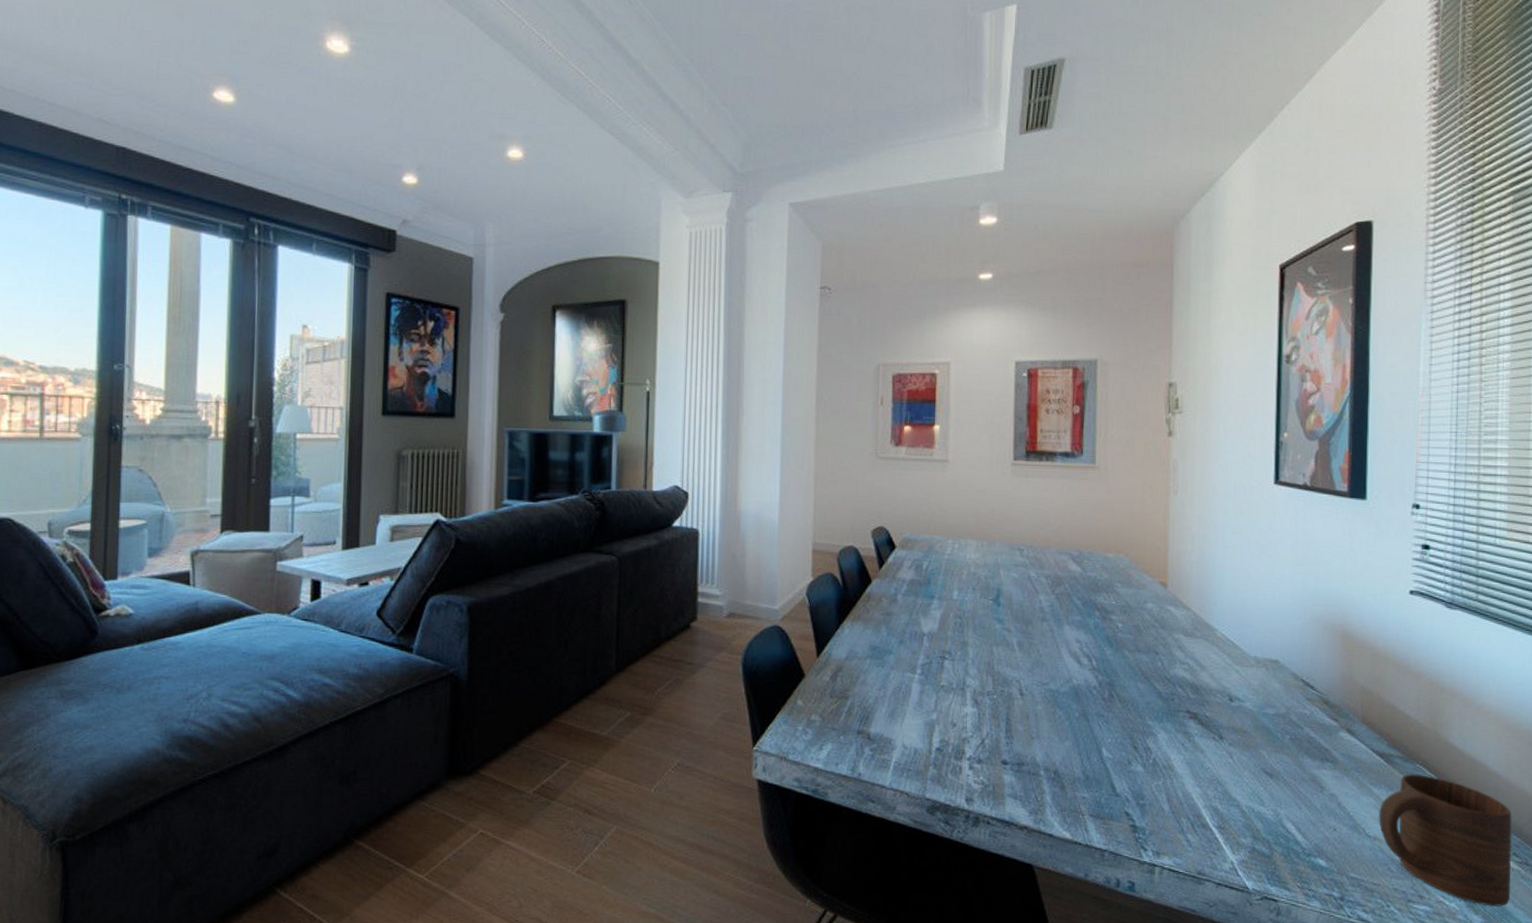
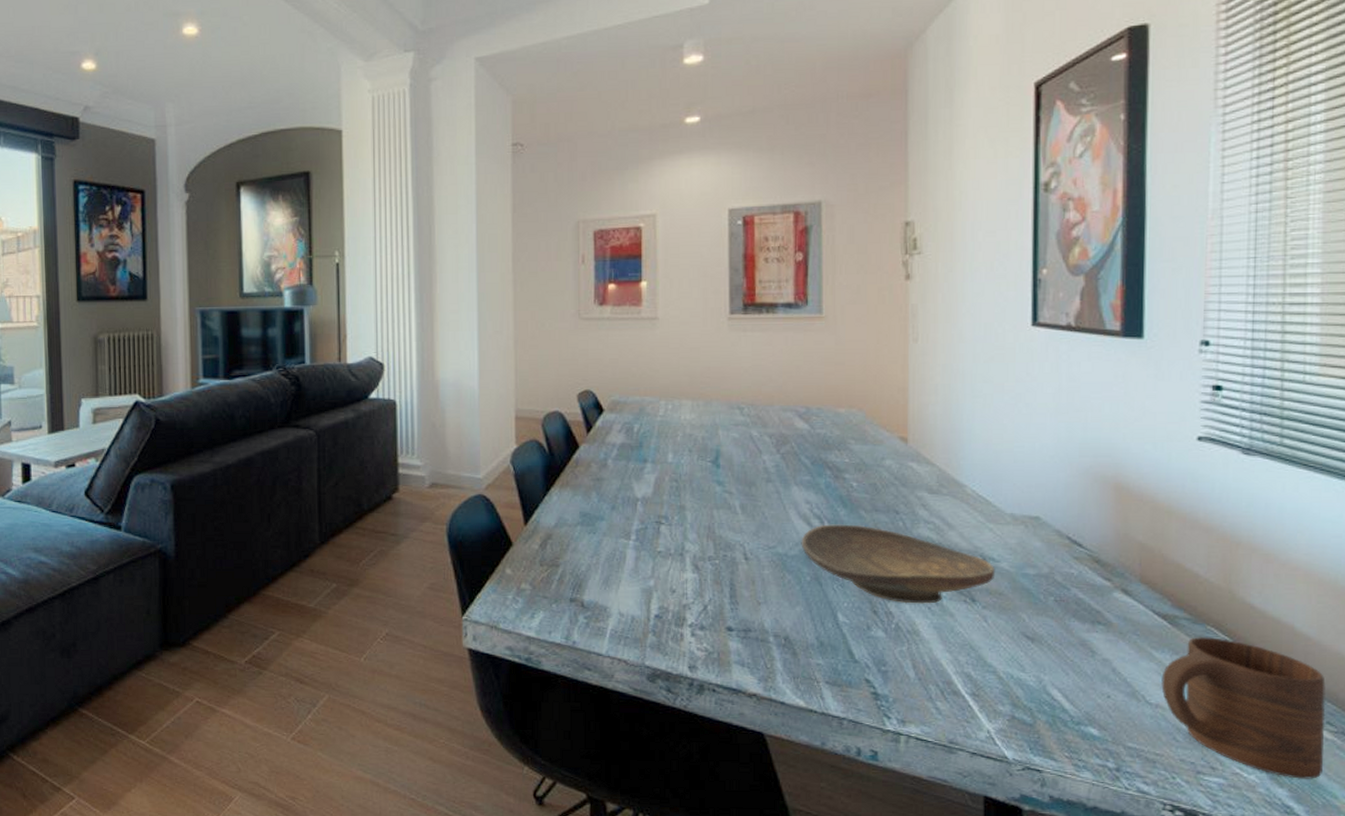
decorative bowl: none [1071,663,1241,741] -> present [801,524,996,604]

